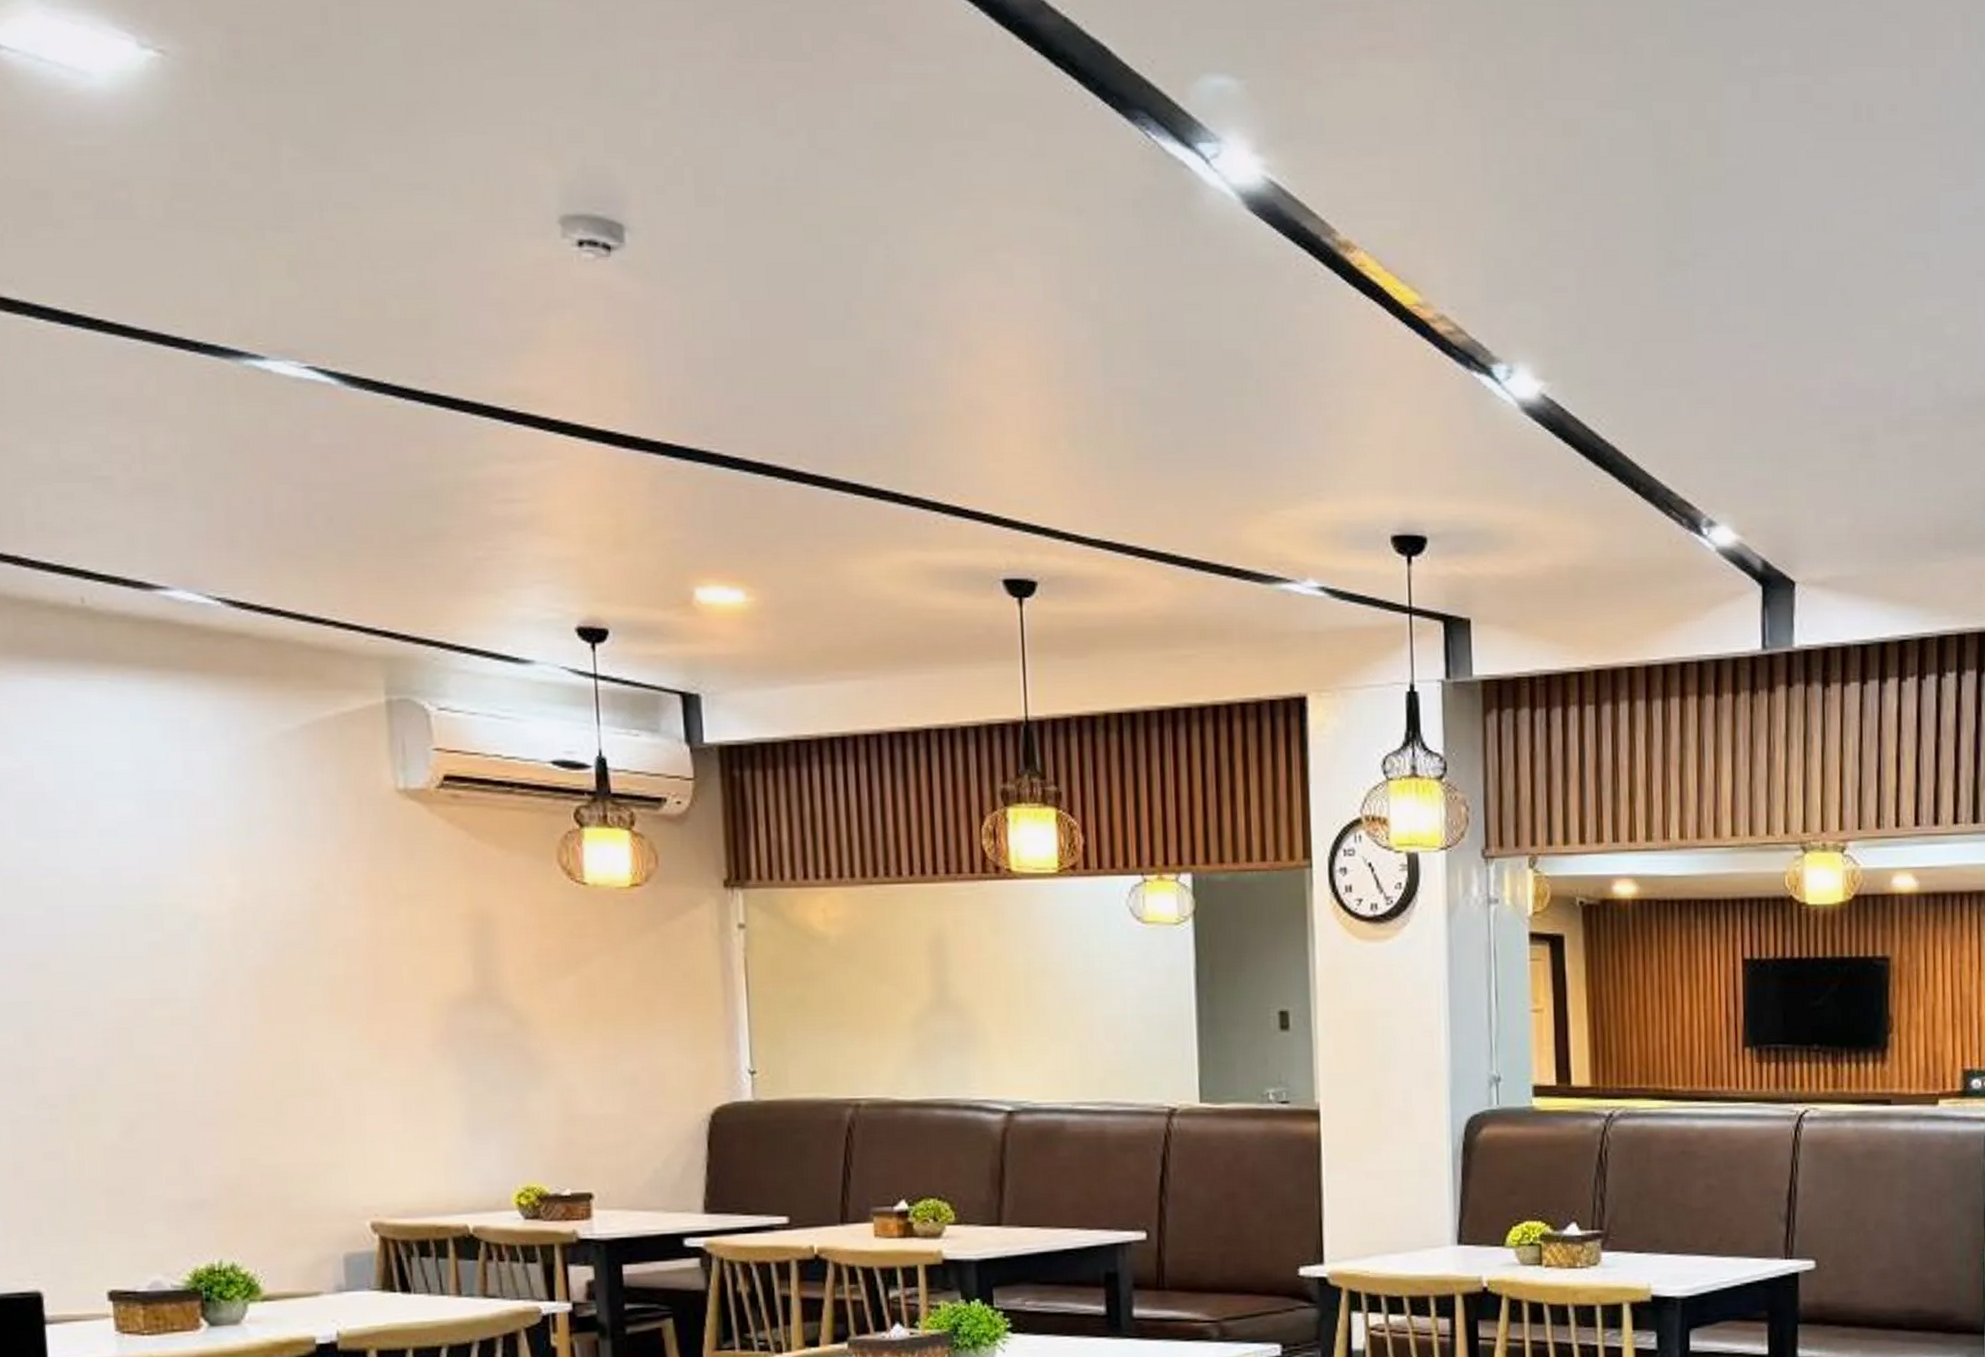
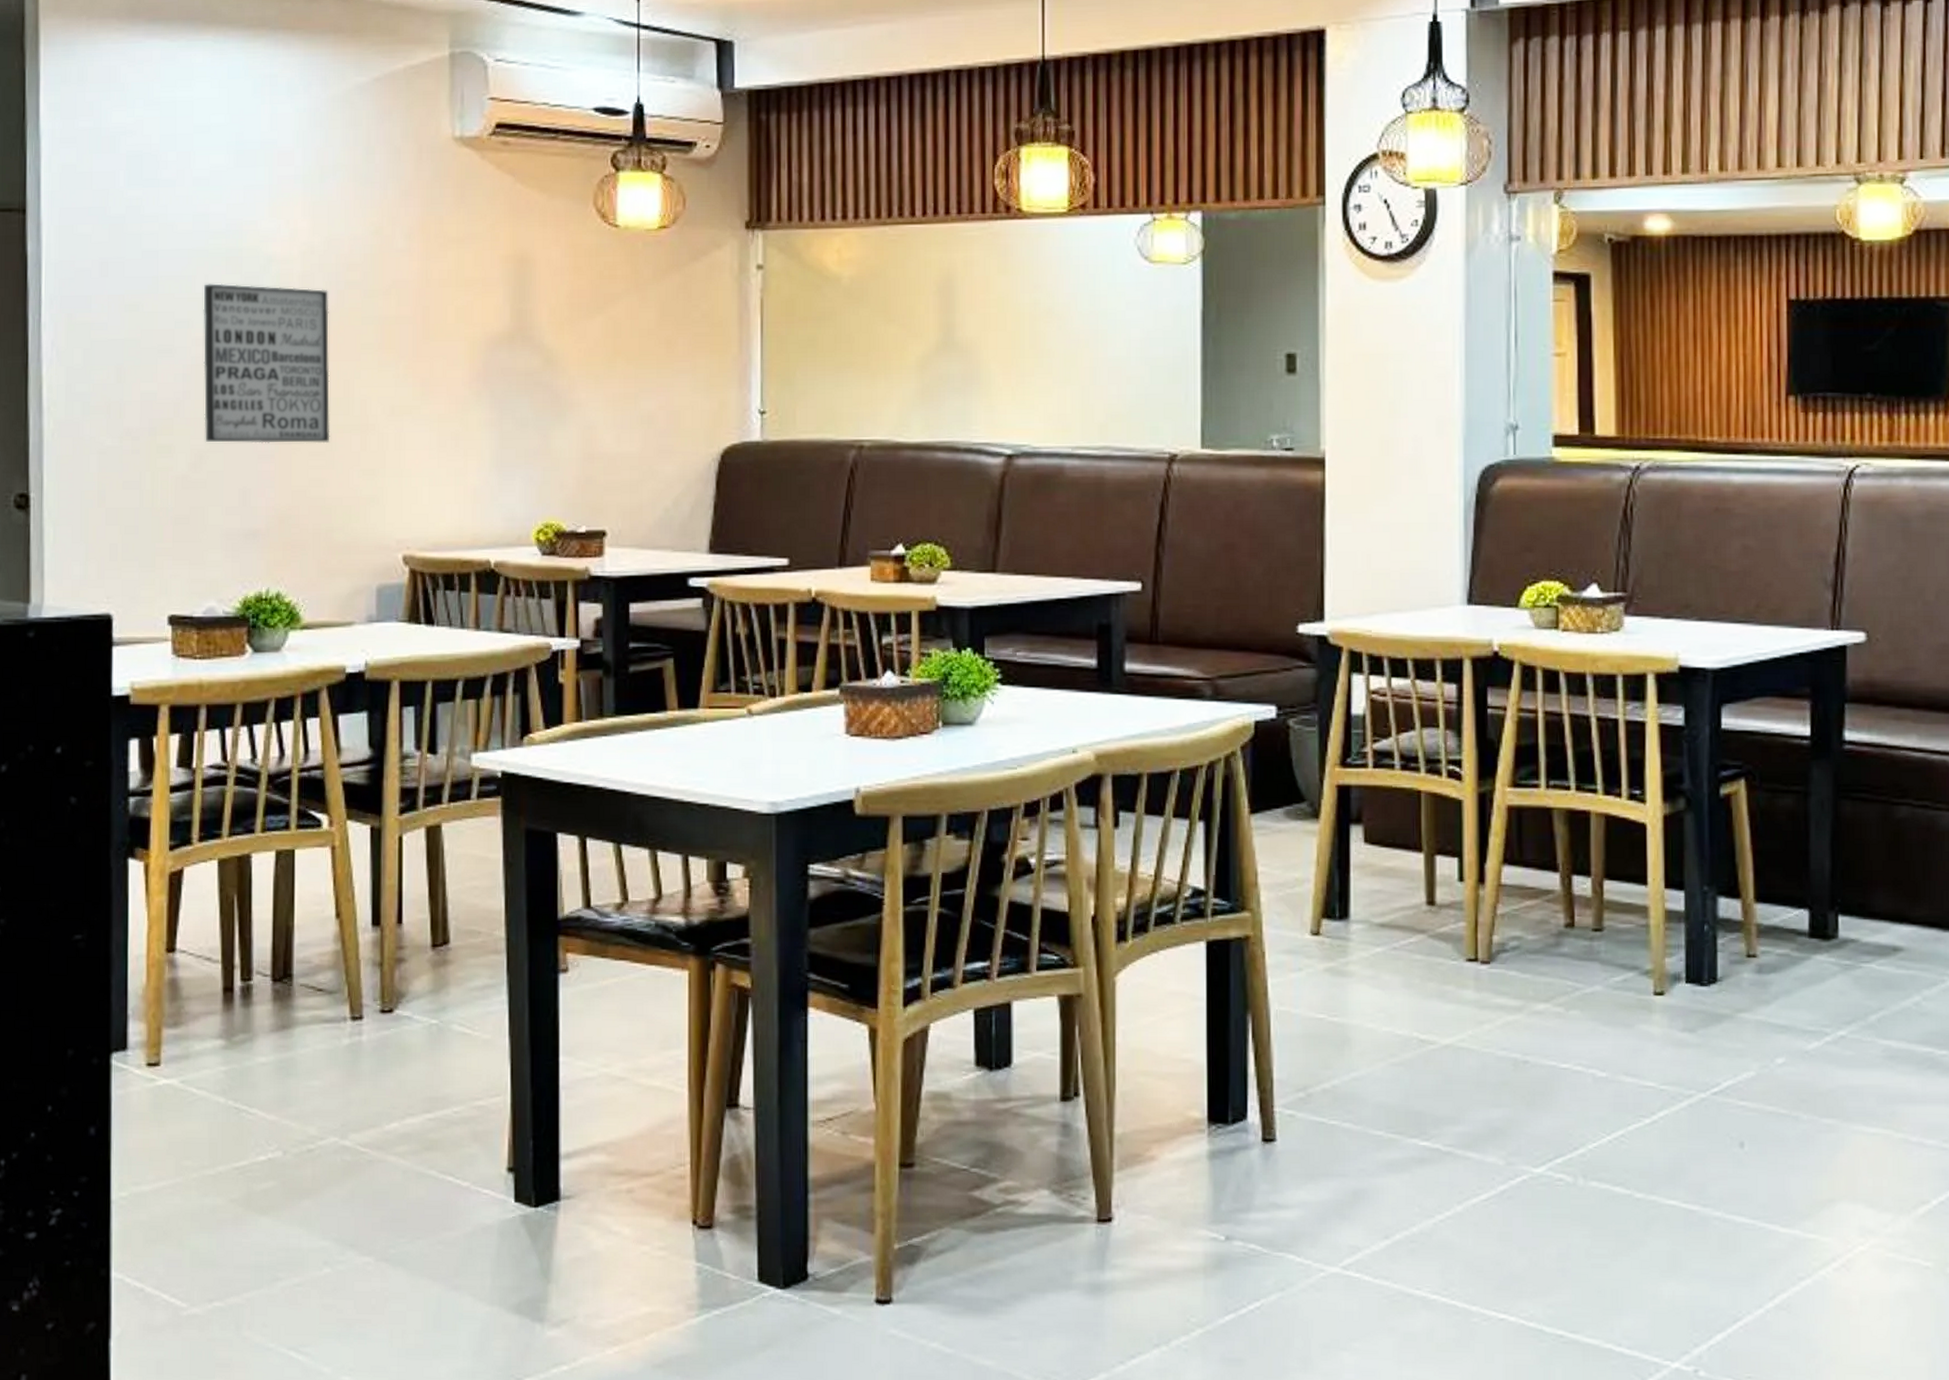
wall art: none [120,942,280,1110] -> present [203,283,330,443]

